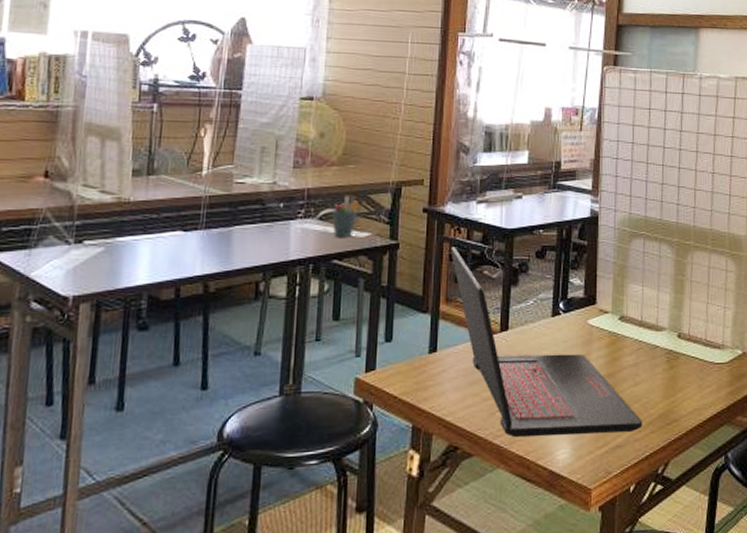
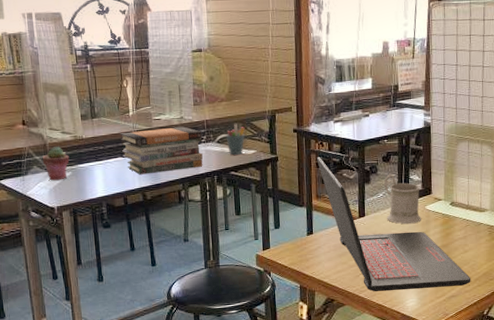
potted succulent: none [63,211,105,258] -> present [42,147,70,181]
book stack: none [183,194,300,257] -> present [120,126,203,175]
mug: none [536,274,582,344] -> present [384,173,421,224]

